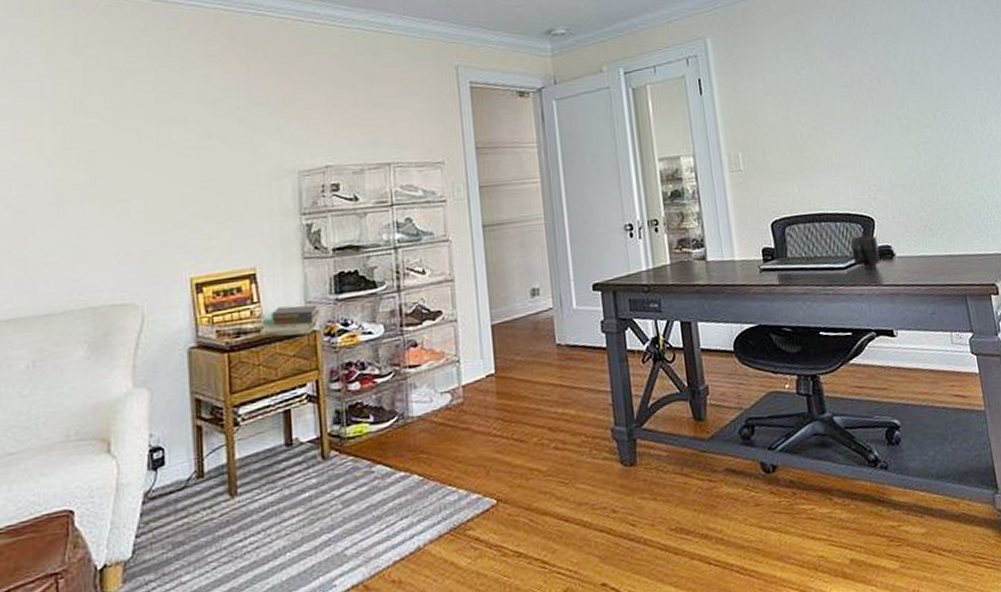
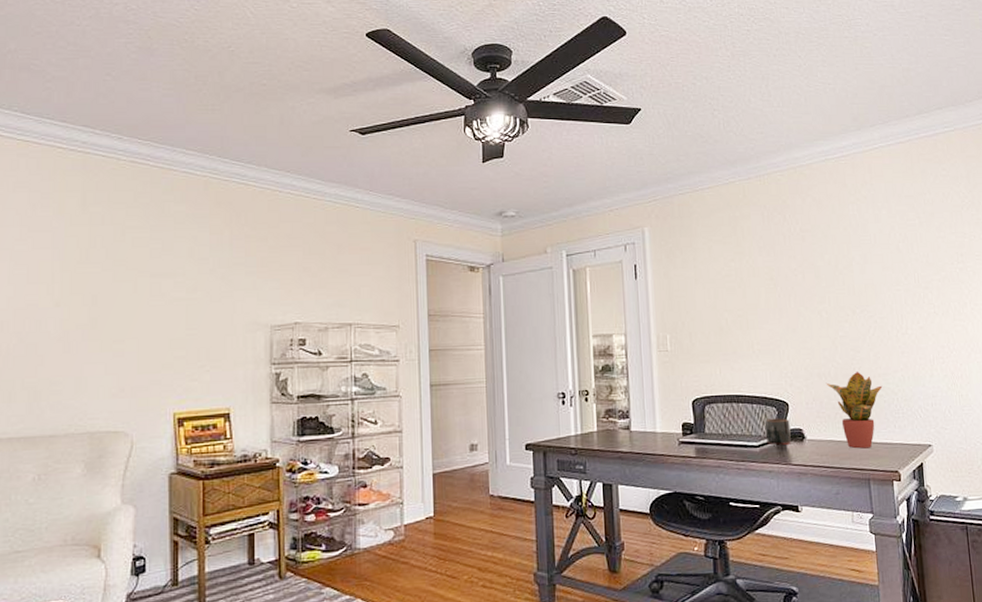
books: present [260,305,322,337] -> none [231,444,285,470]
potted plant: none [911,180,972,263] -> present [826,372,883,449]

